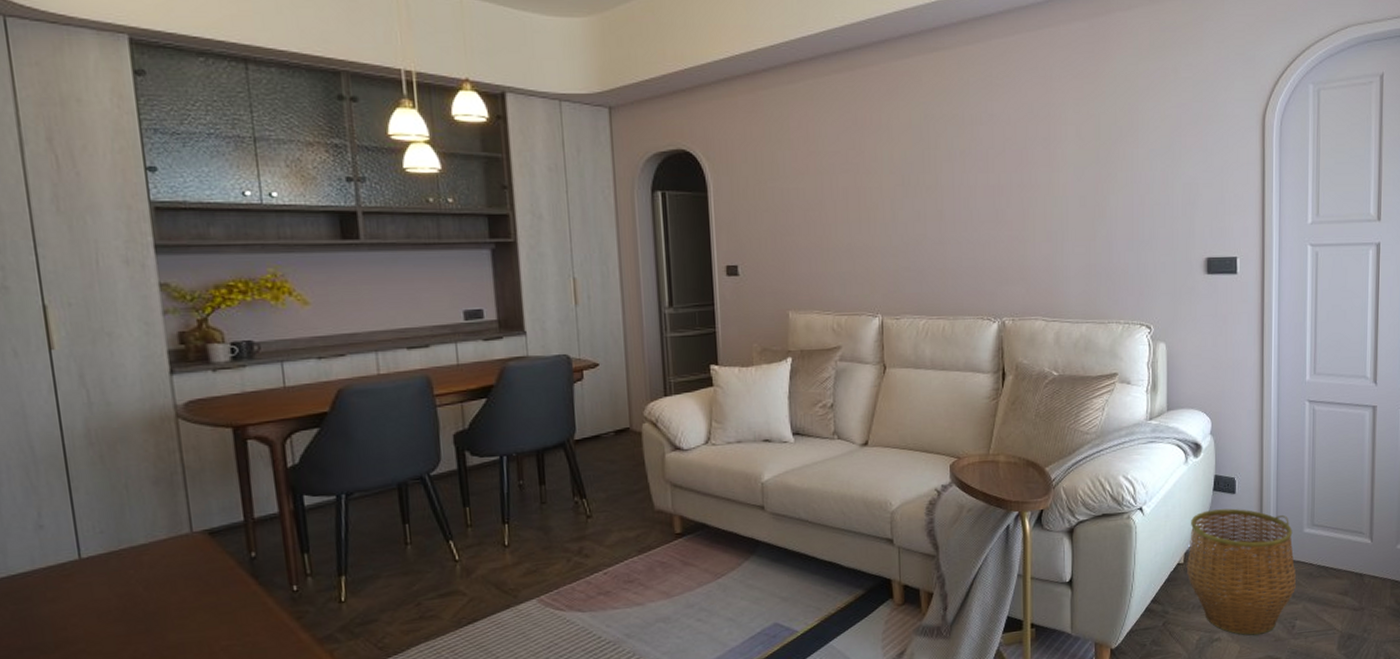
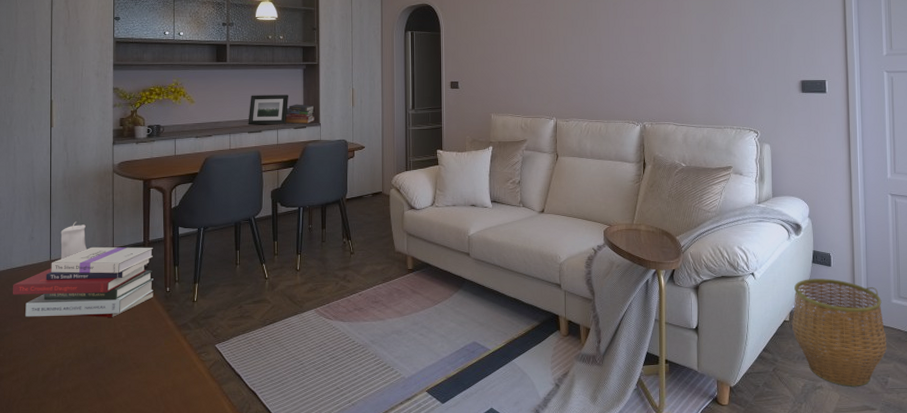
books: none [15,528,272,648] -> present [13,246,154,317]
candle: none [92,497,144,557] -> present [60,221,87,260]
picture frame: none [405,289,471,337] -> present [248,94,288,125]
books: none [467,303,516,333] -> present [285,104,315,124]

